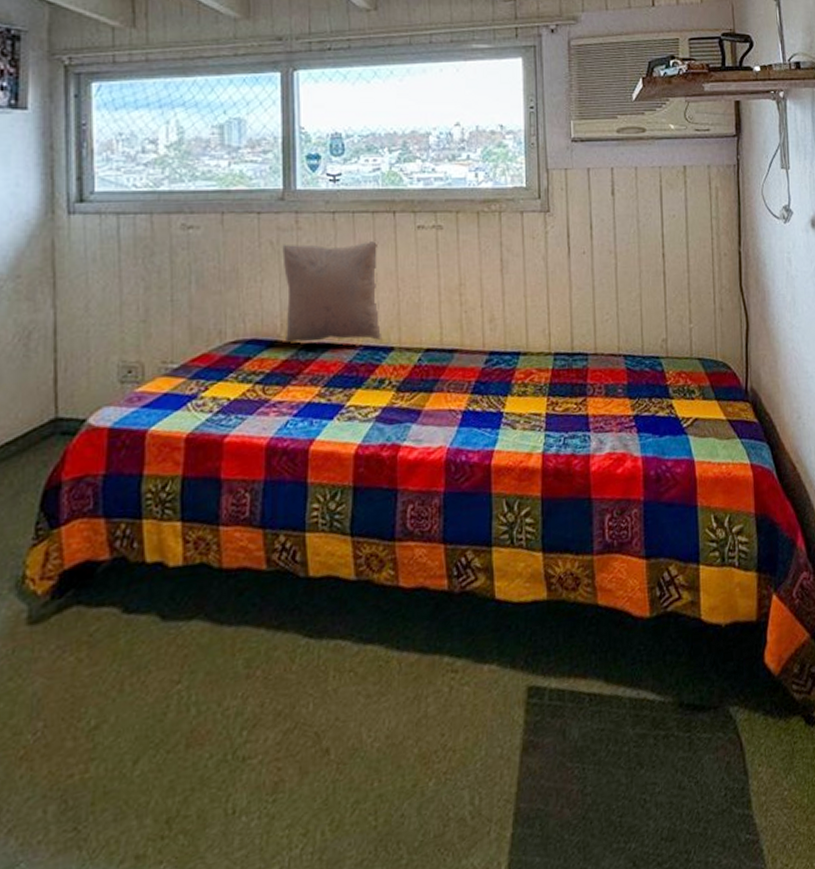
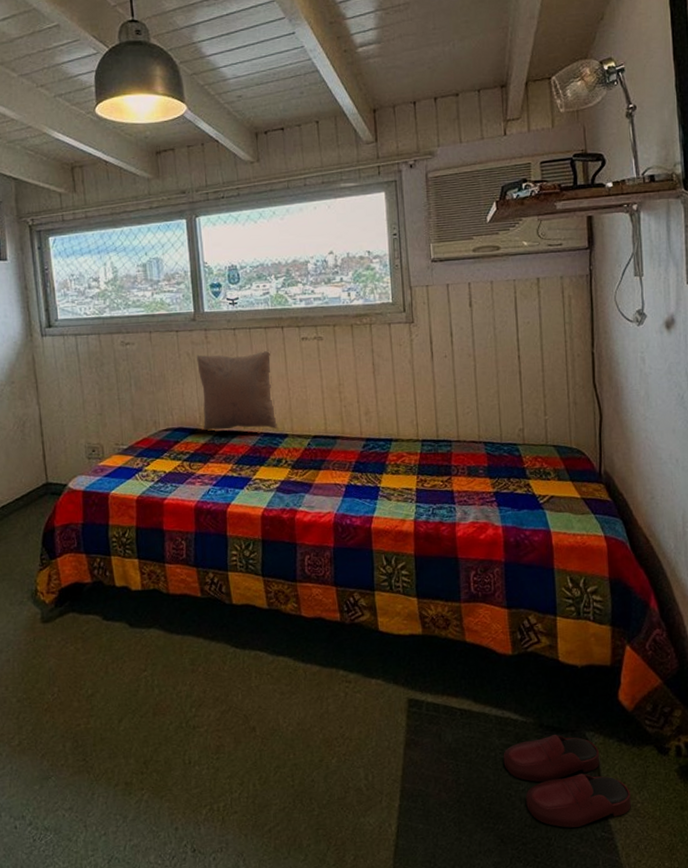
slippers: none [637,714,778,835] -> present [503,734,631,828]

